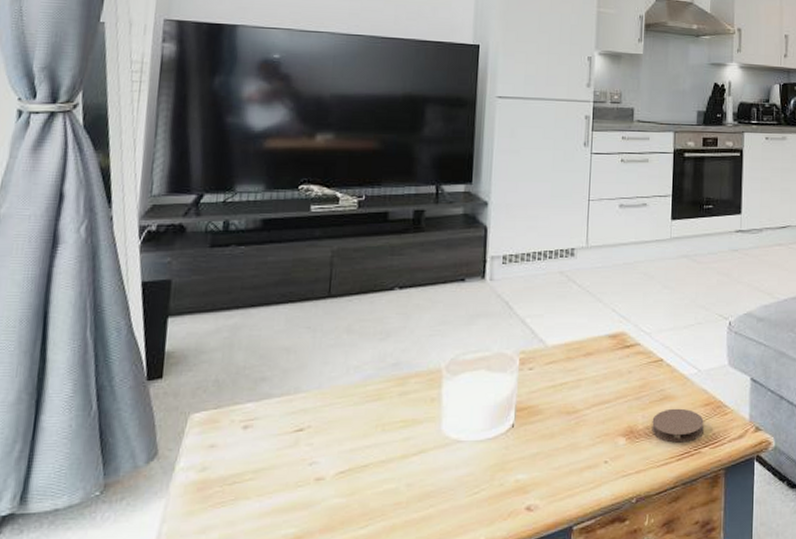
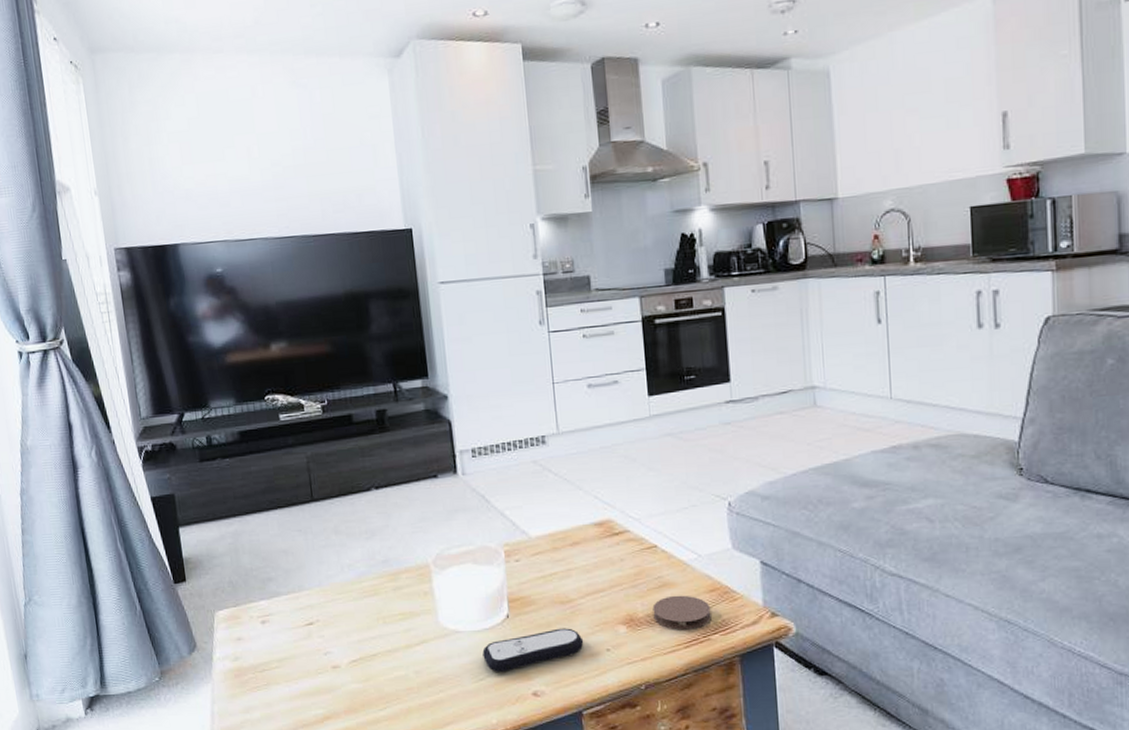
remote control: none [481,439,584,486] -> present [482,628,584,673]

